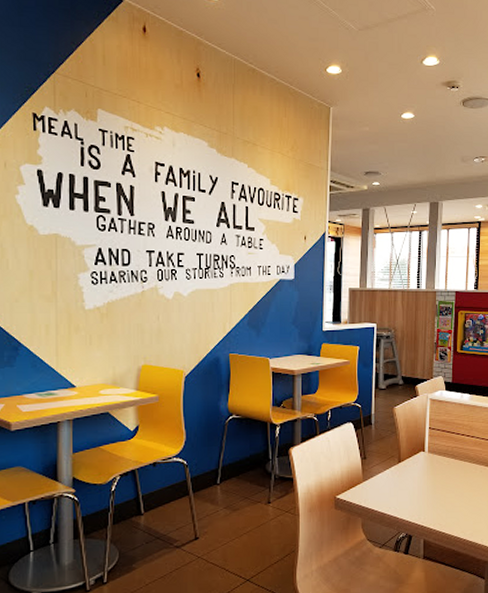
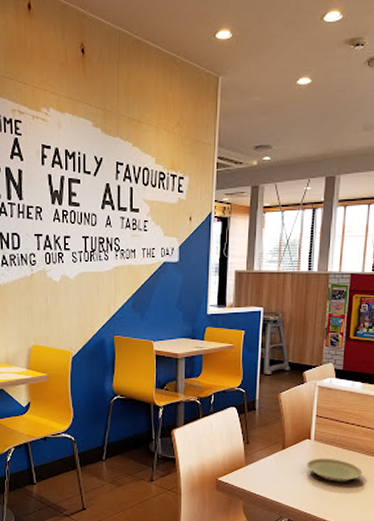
plate: none [421,469,474,493] -> present [306,458,363,482]

